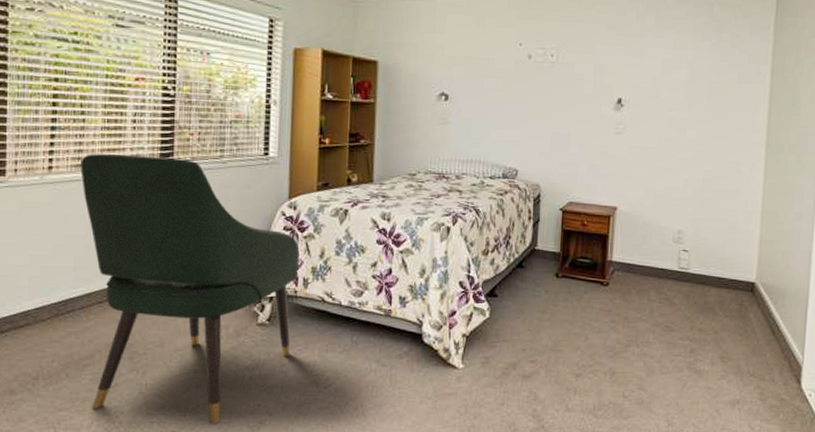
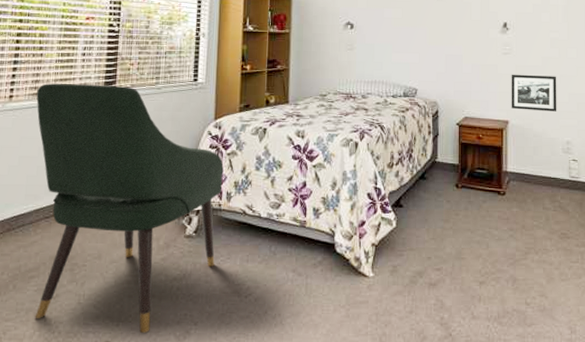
picture frame: none [620,156,673,198] -> present [511,74,557,112]

